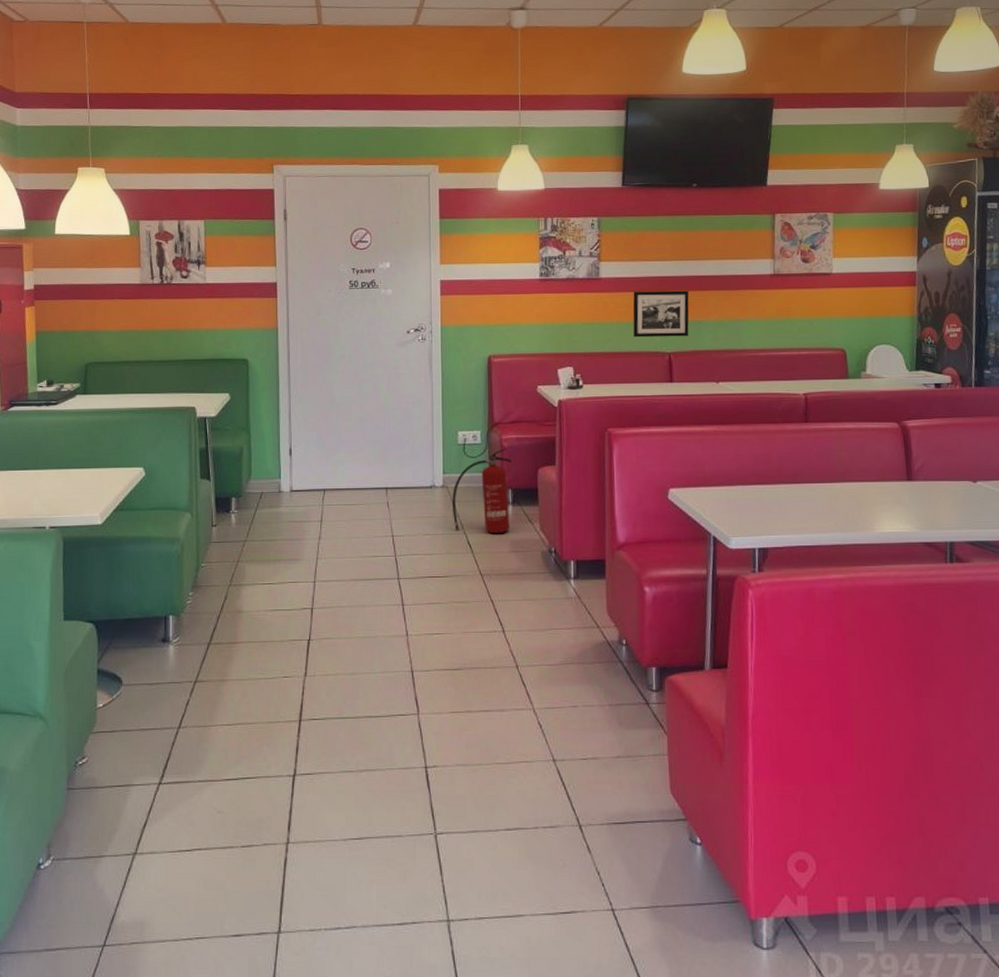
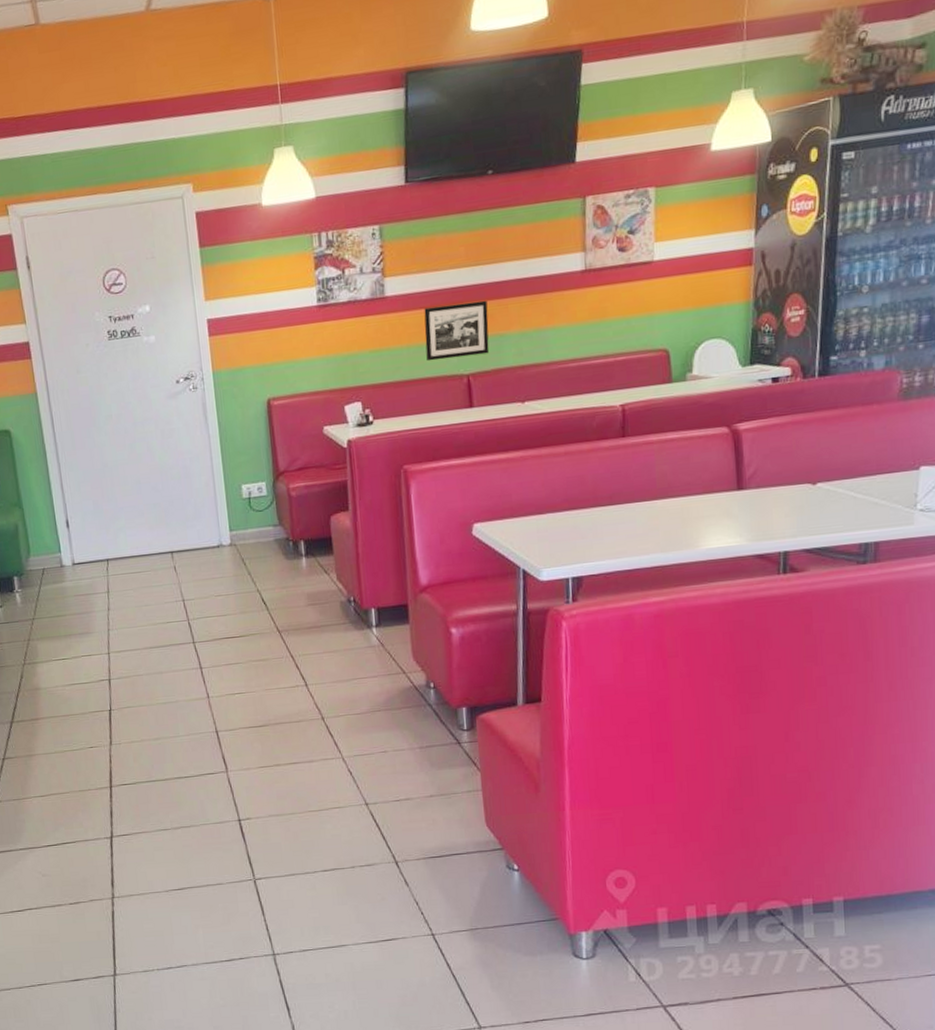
fire extinguisher: present [451,448,511,534] -> none [241,497,306,589]

